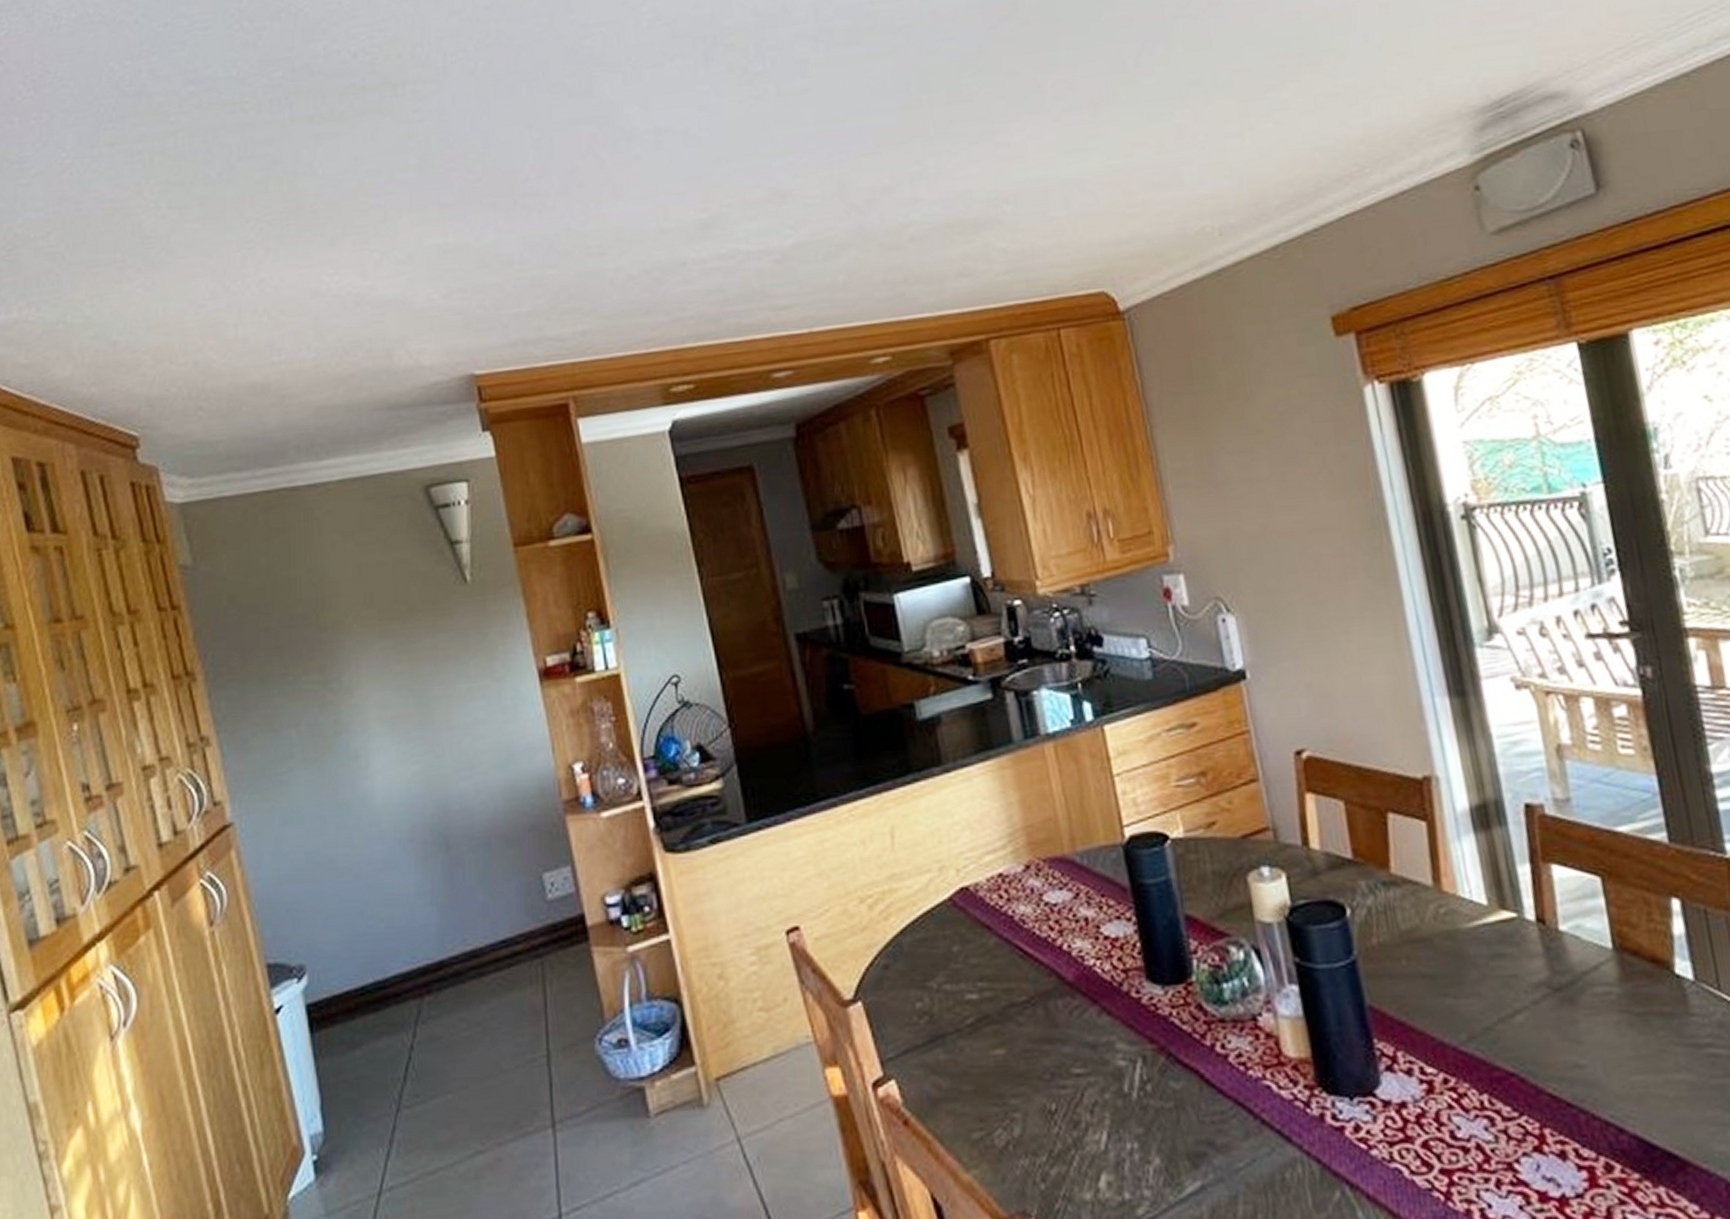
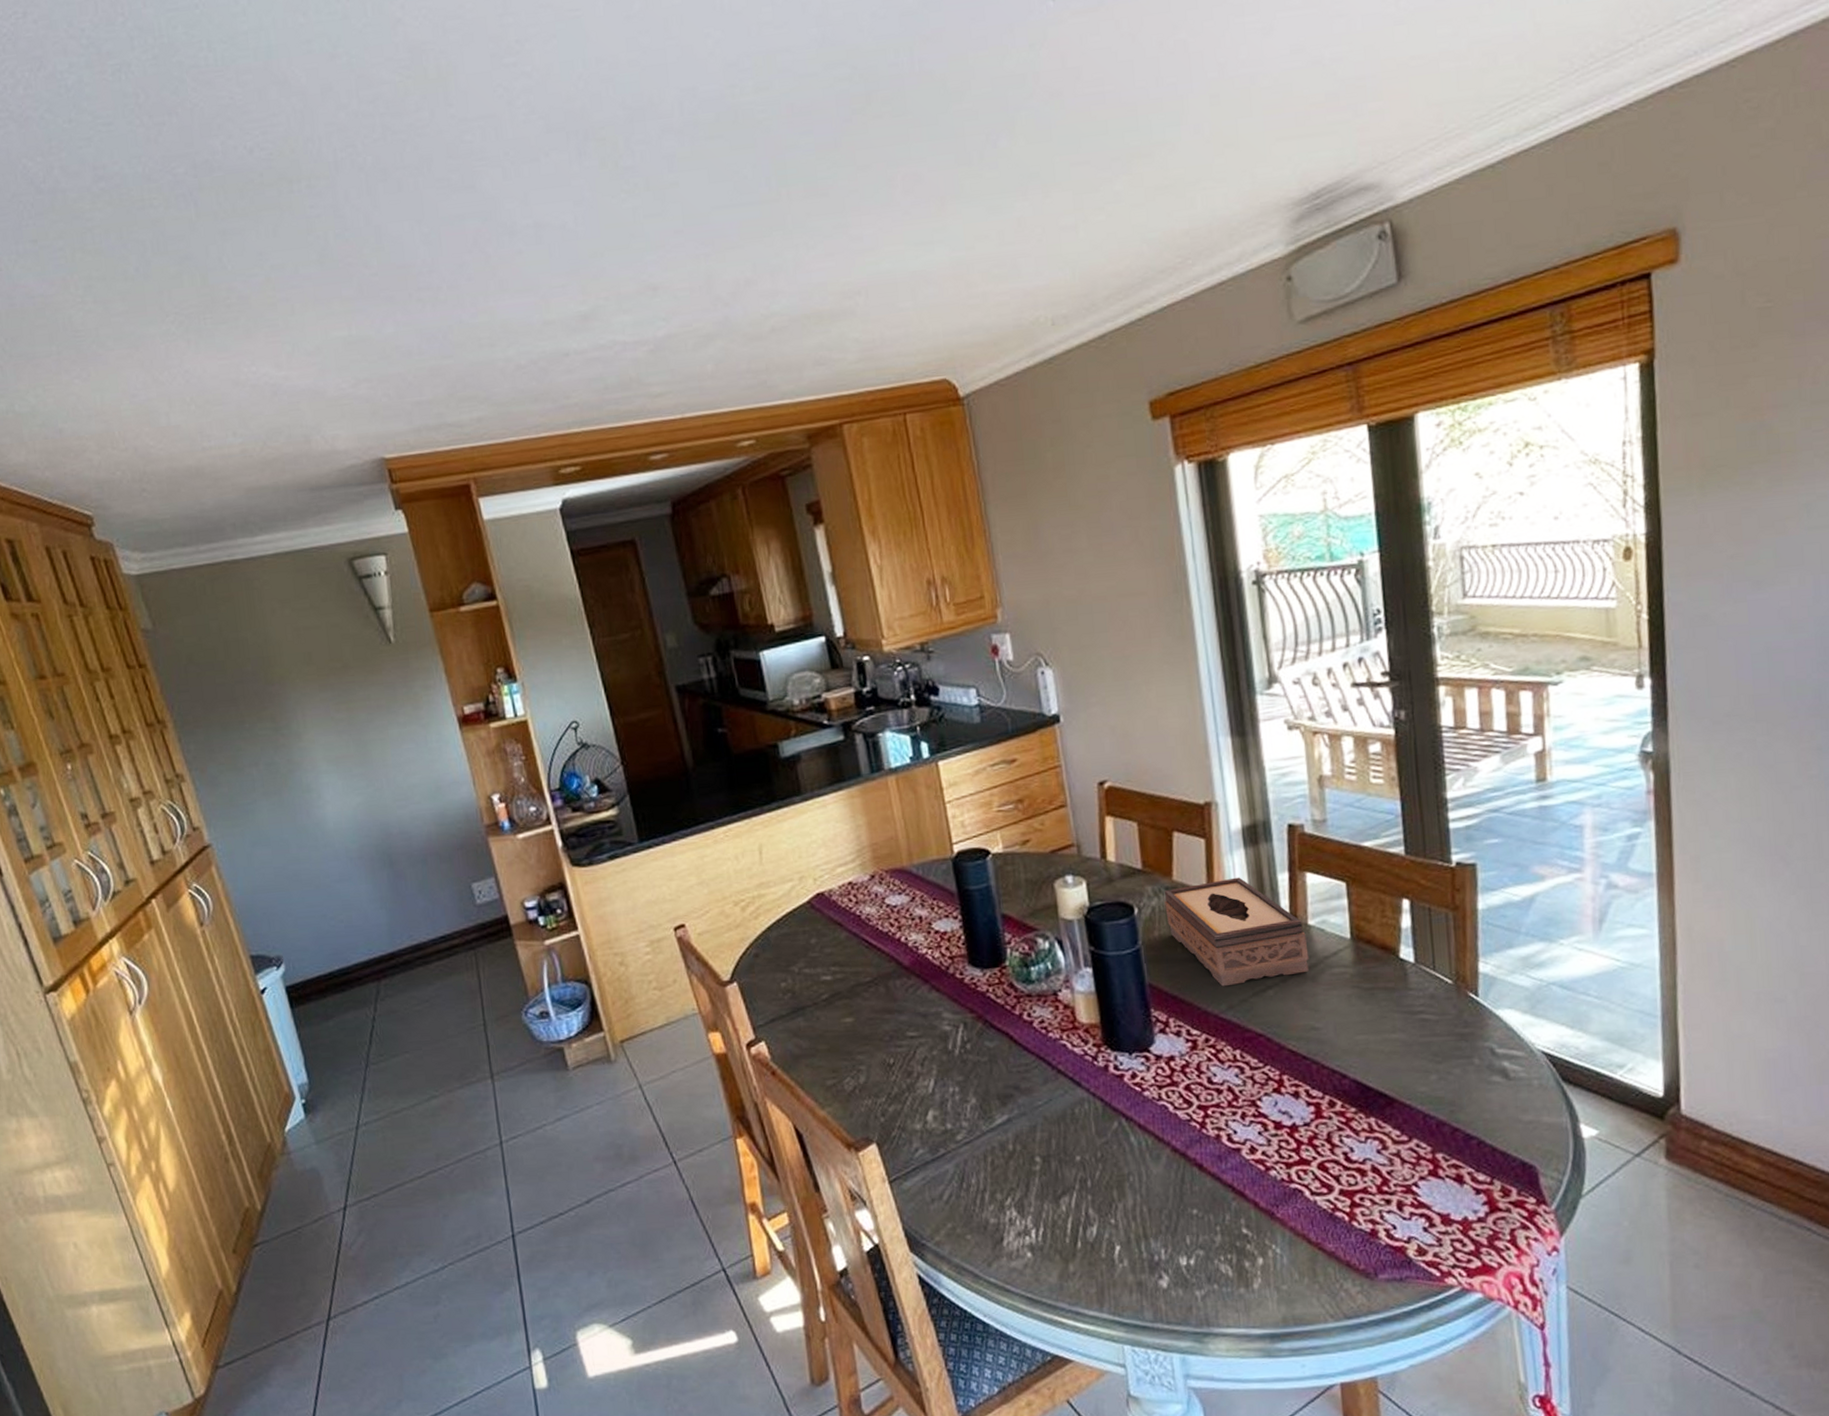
tissue box: none [1380,870,1565,1011] -> present [1164,877,1309,987]

